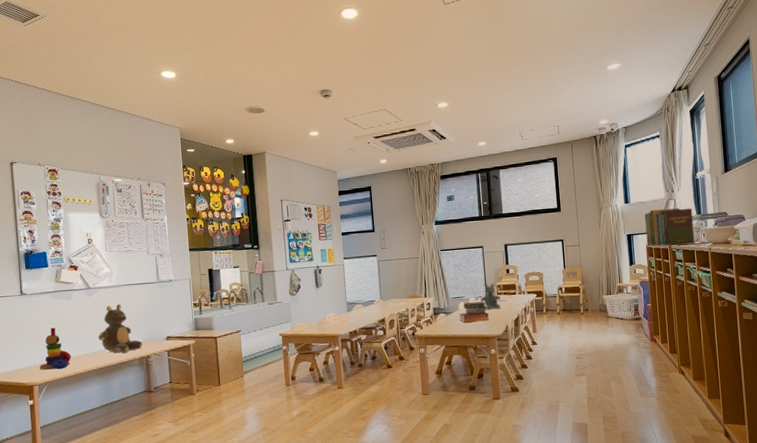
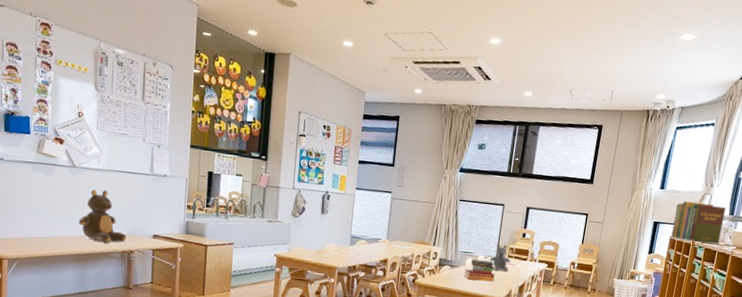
stacking toy: present [40,327,71,370] -> none [12,201,47,247]

